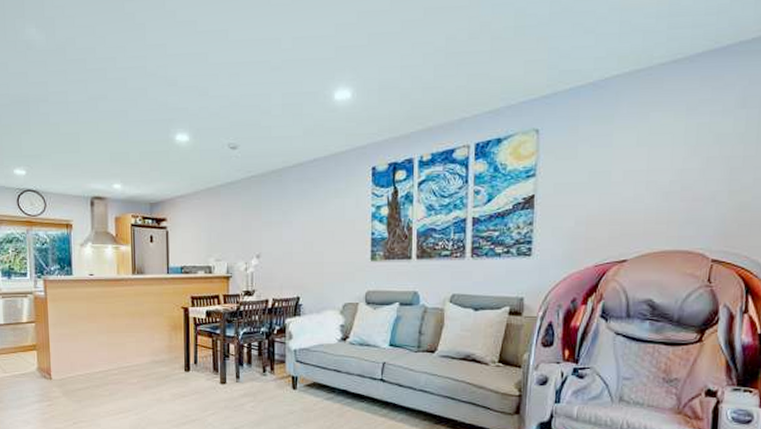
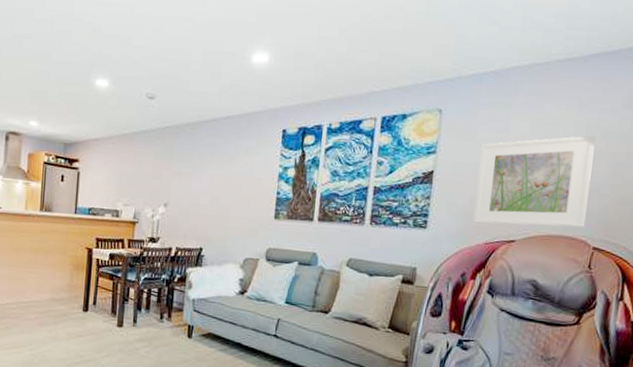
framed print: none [580,141,708,245] -> present [473,135,596,227]

